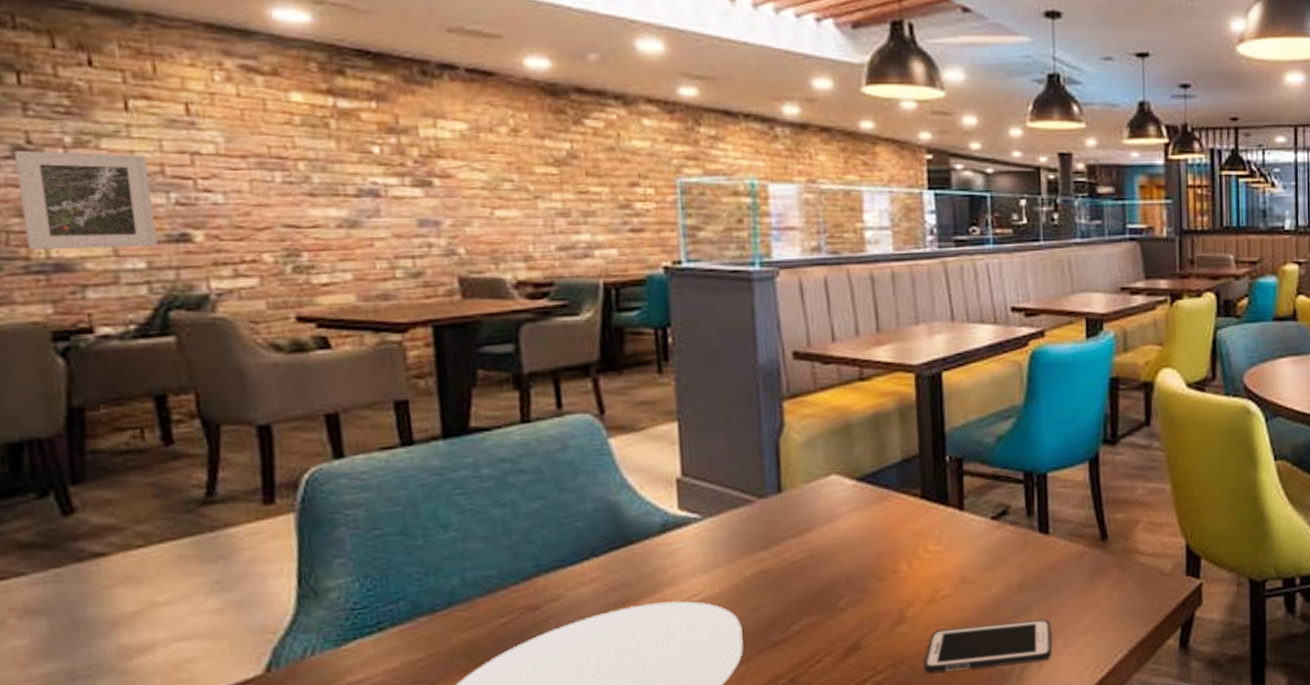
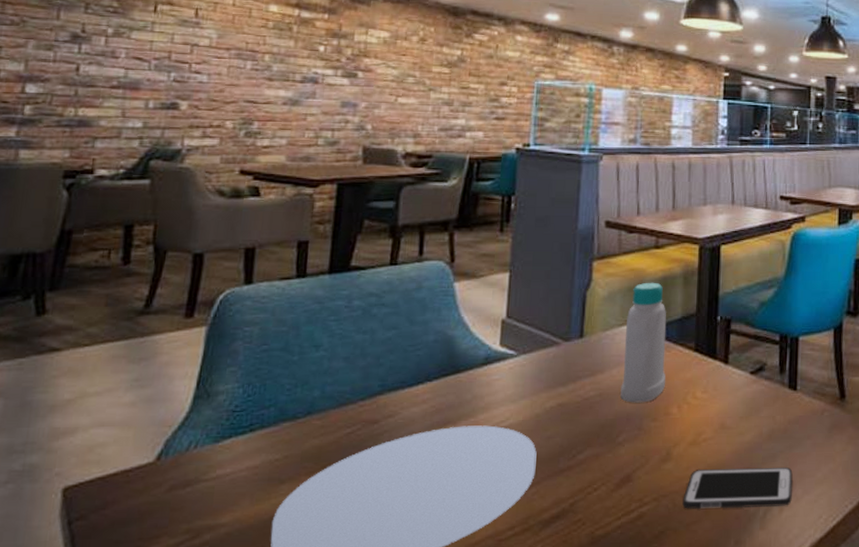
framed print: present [14,150,157,250] -> none [63,36,161,111]
bottle: none [833,421,889,563] -> present [620,282,667,403]

